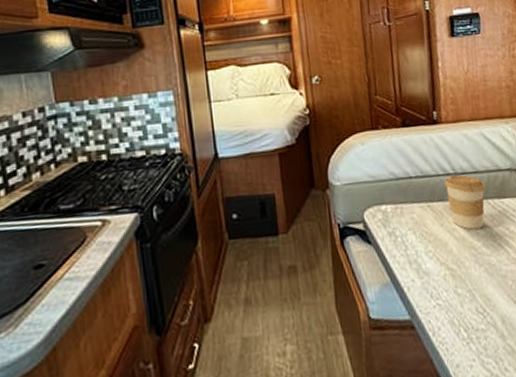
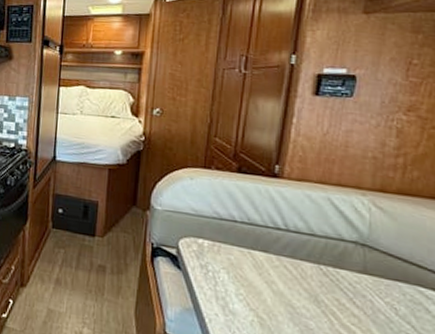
coffee cup: present [444,174,486,230] -> none [272,230,320,290]

